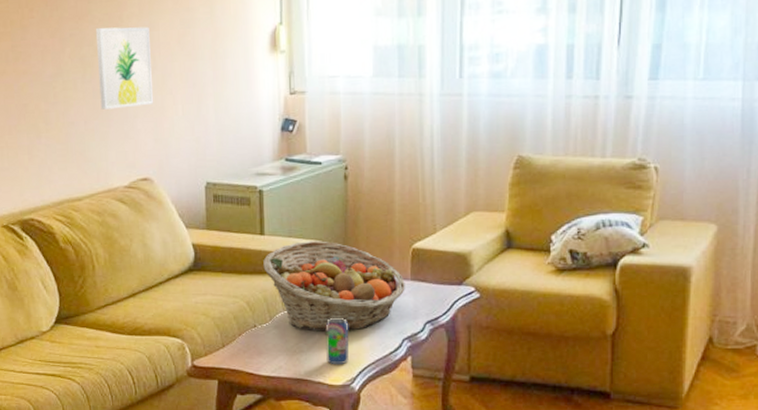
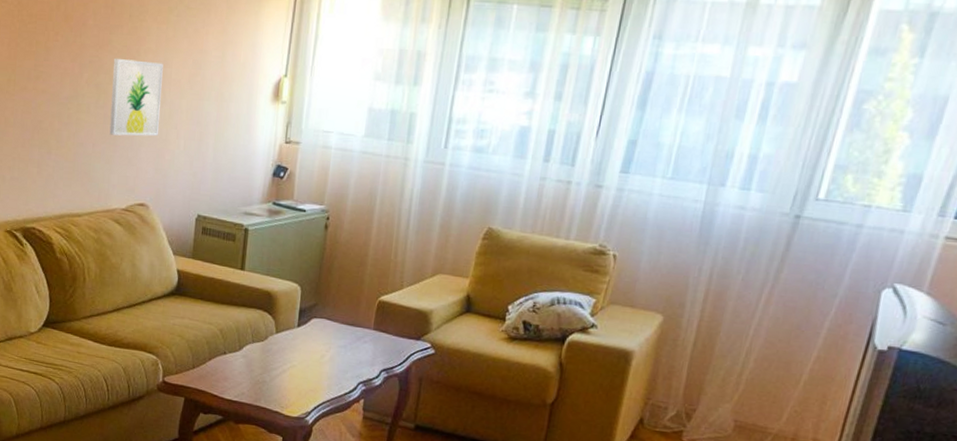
fruit basket: present [263,241,405,332] -> none [239,281,368,369]
beverage can: present [325,317,349,365] -> none [286,354,311,399]

